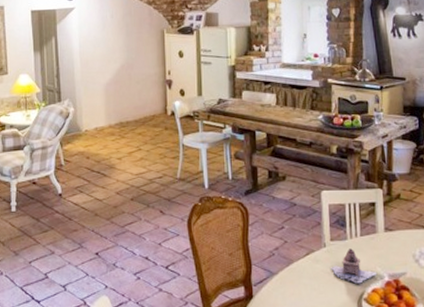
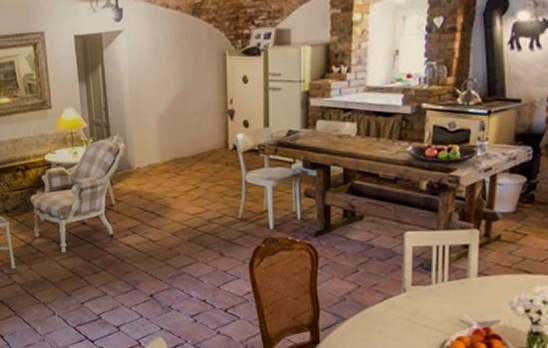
teapot: present [331,248,378,285] -> none [410,294,465,333]

